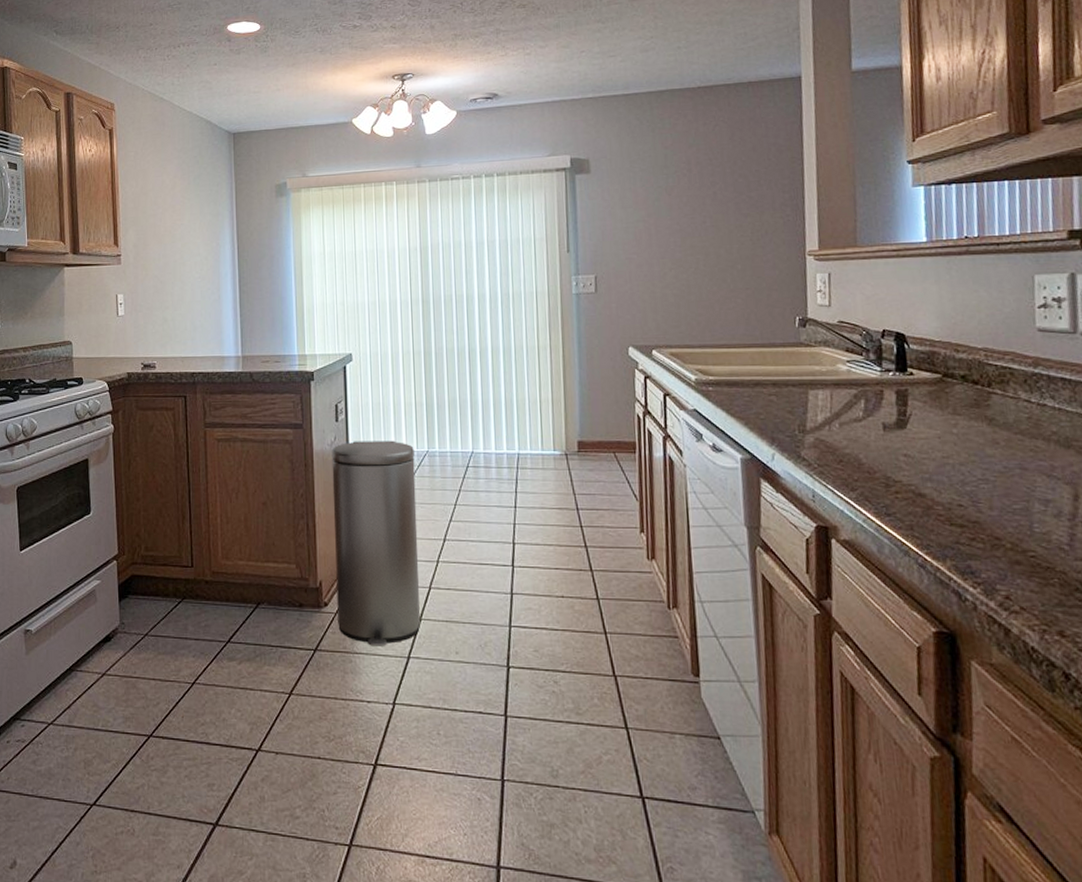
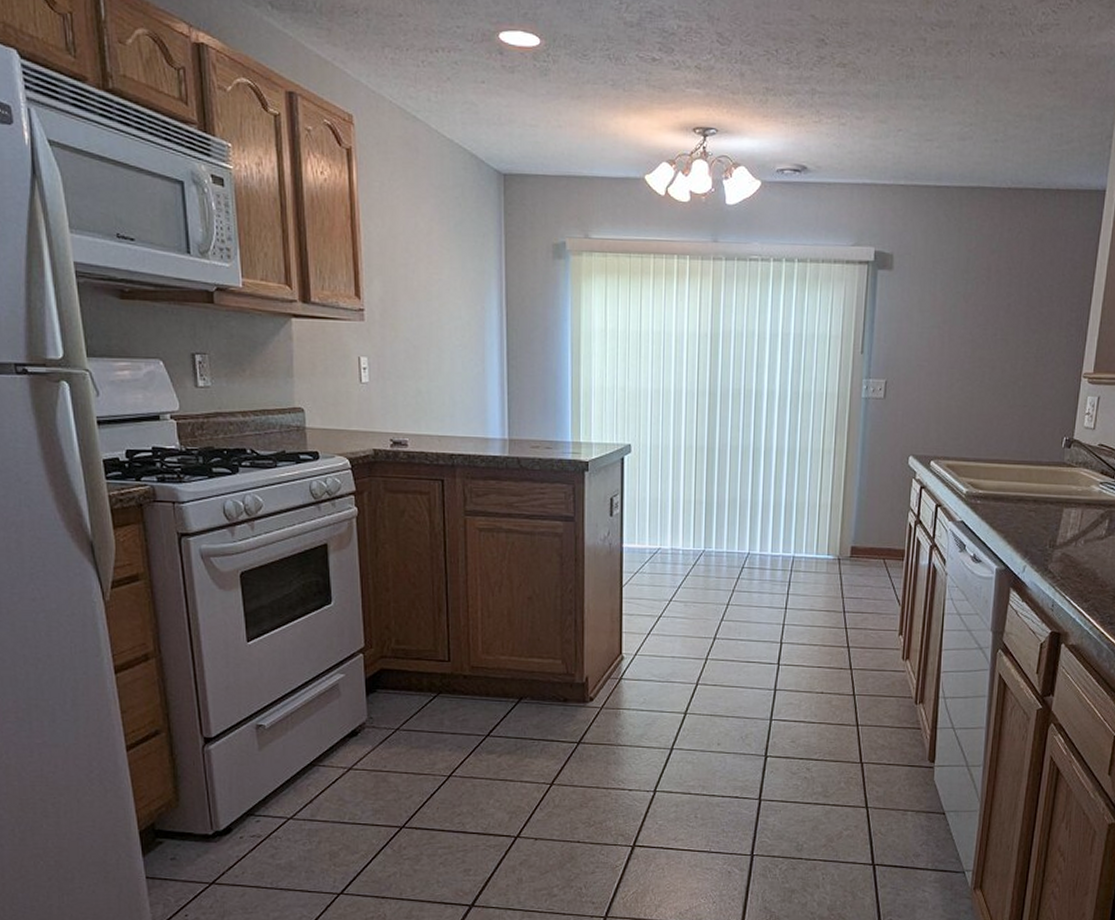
pedal bin: present [331,440,420,646] -> none [603,537,690,739]

